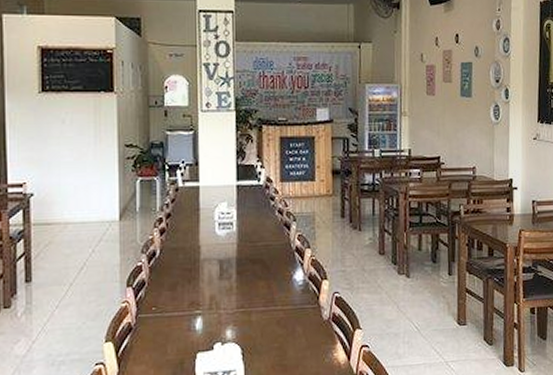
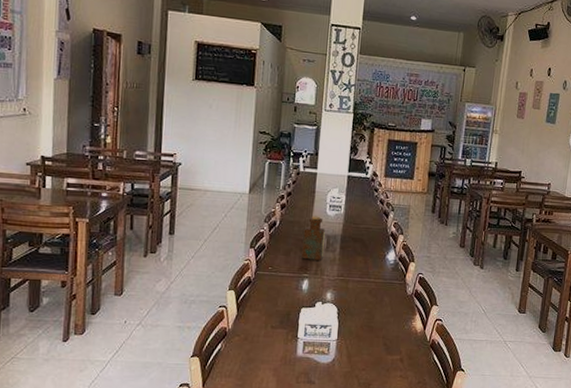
bottle: none [190,238,217,293] -> present [301,215,325,260]

